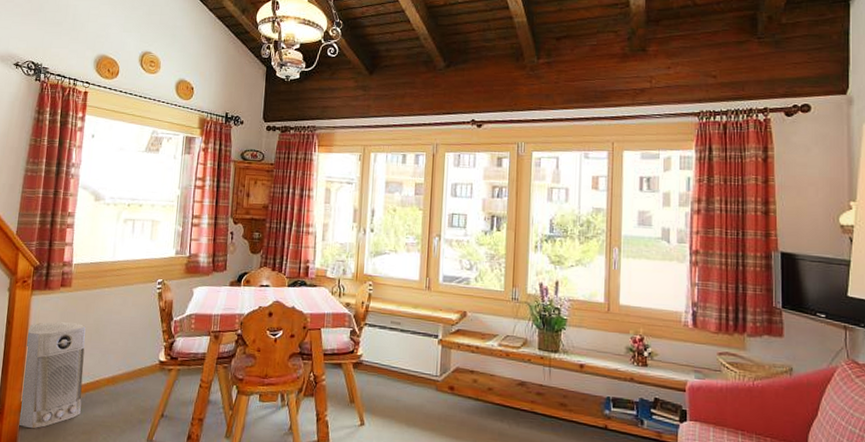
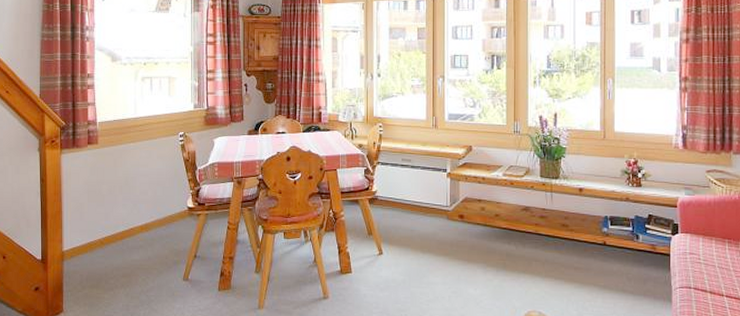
air purifier: present [19,322,86,429] -> none [62,177,120,275]

